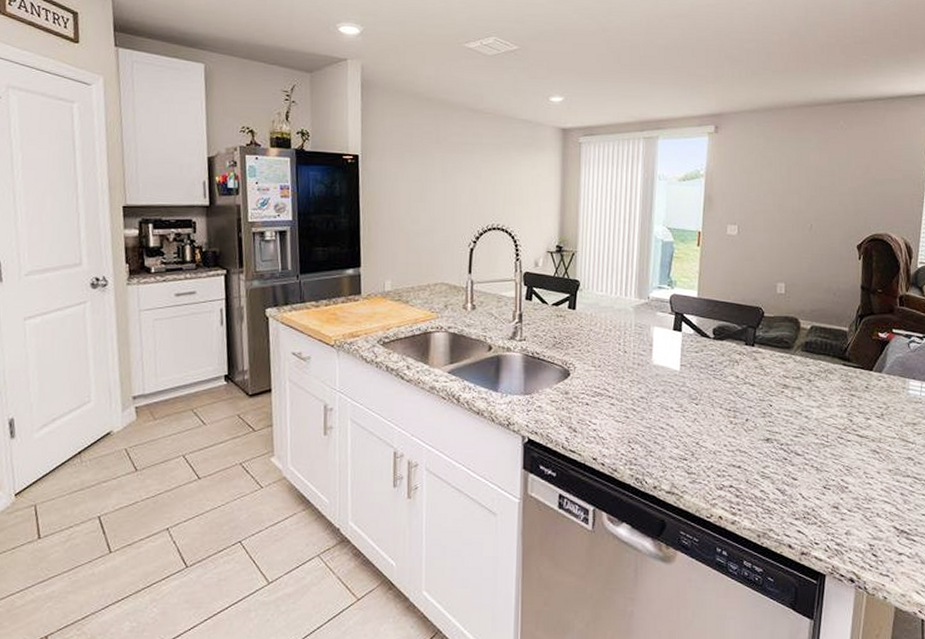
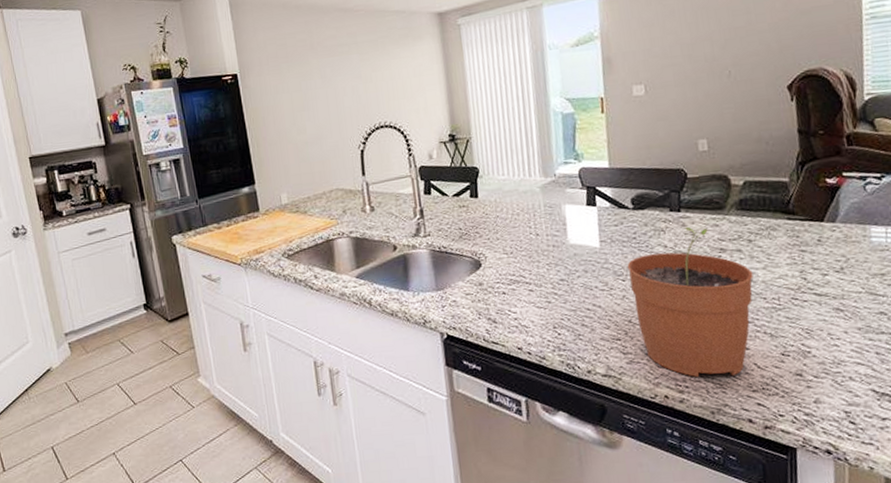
plant pot: none [701,362,809,504] -> present [627,227,754,378]

